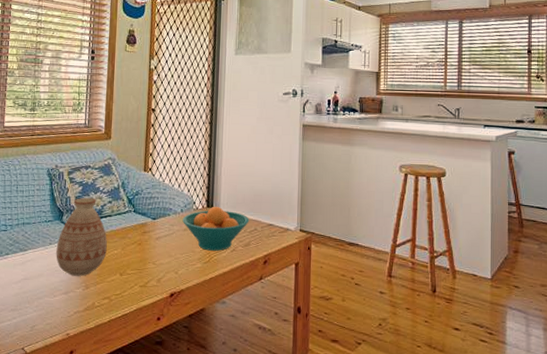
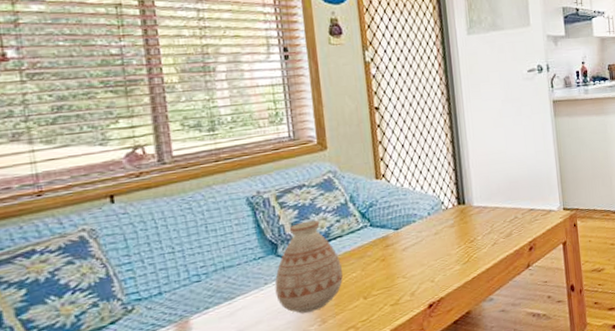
fruit bowl: present [182,206,250,251] -> none [431,201,508,251]

